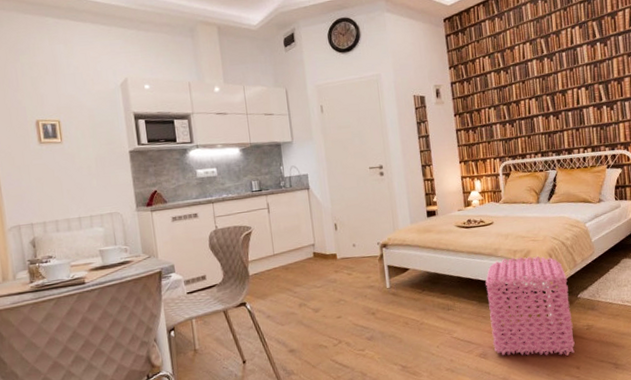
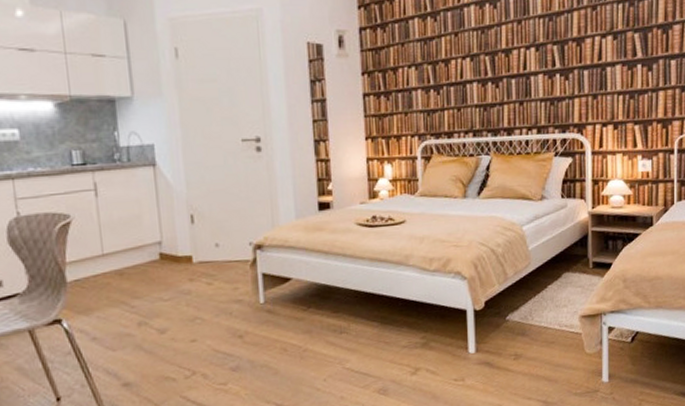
pouf: present [485,255,575,356] -> none [391,266,498,392]

